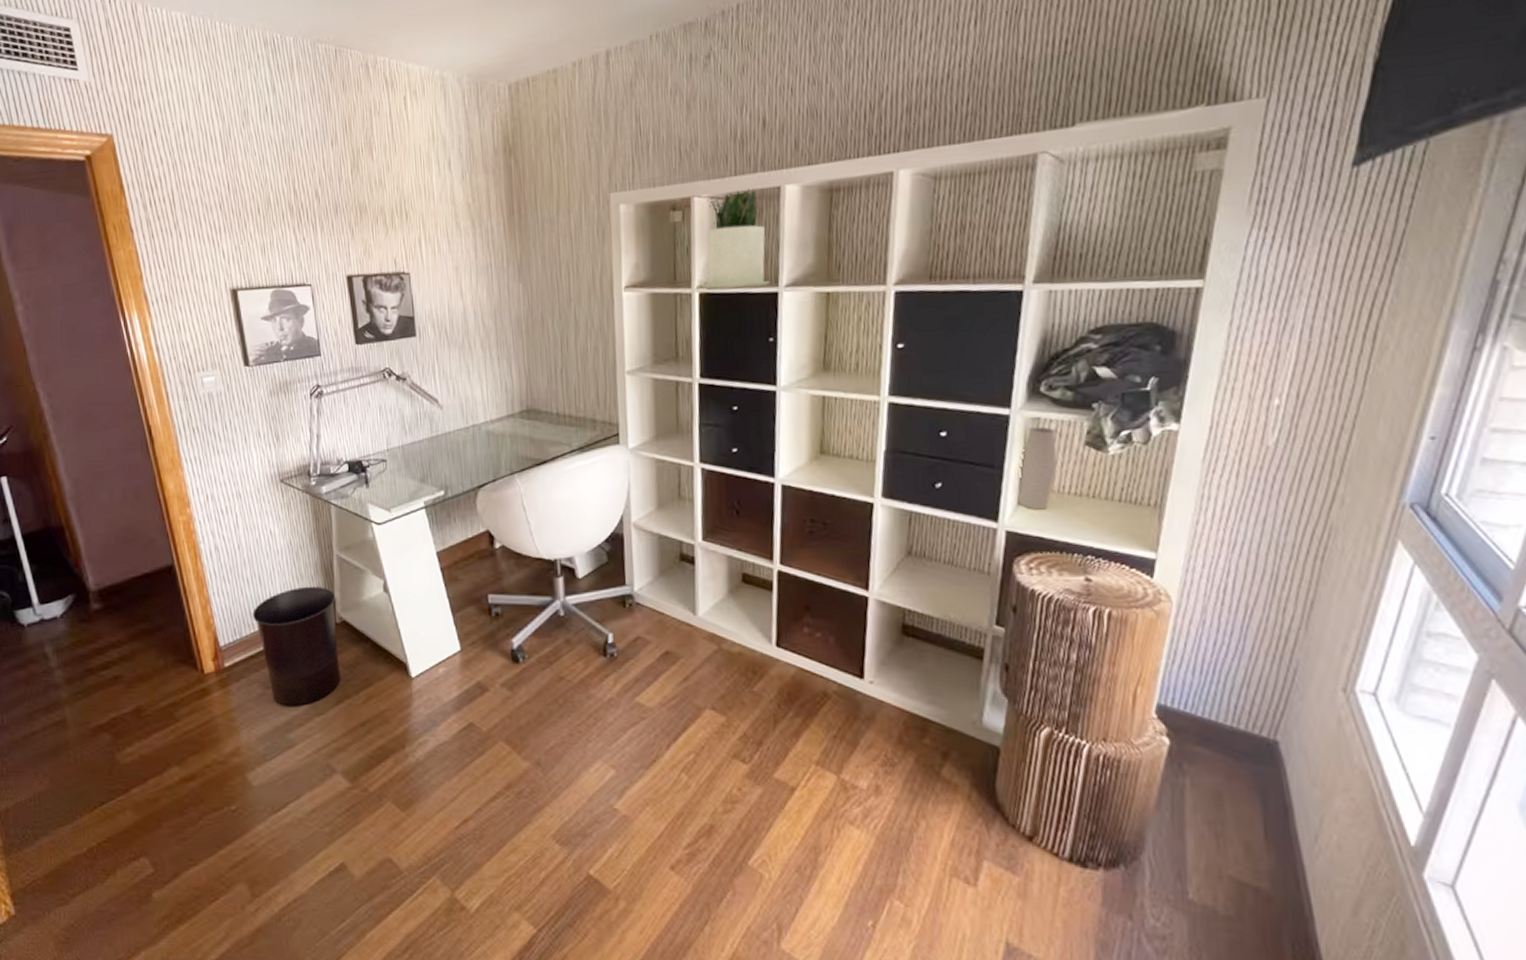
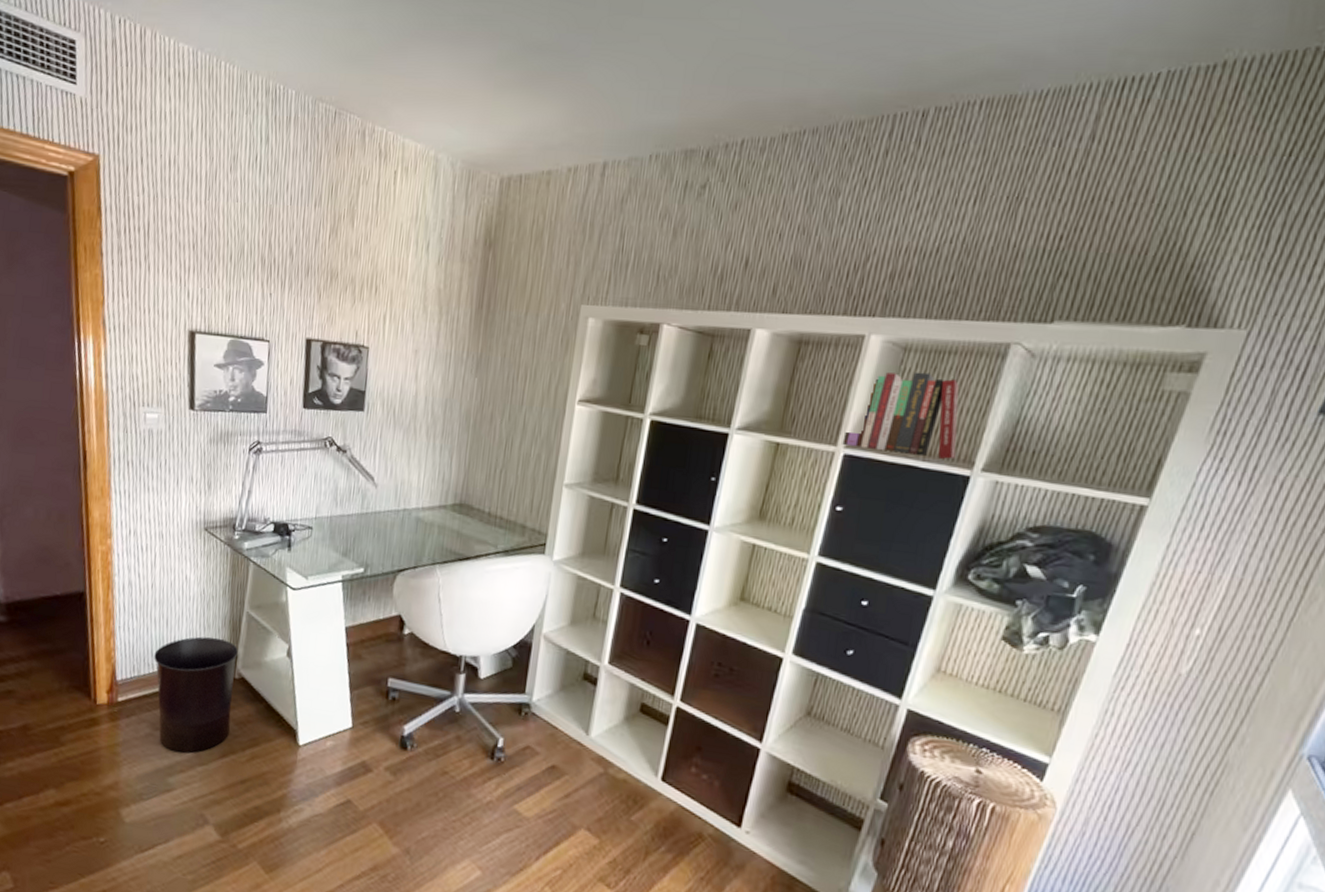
planter: present [701,188,771,291] -> none [654,325,729,426]
books: none [891,196,1005,284] -> present [842,372,959,460]
vase: present [1018,426,1057,510] -> none [926,612,975,696]

